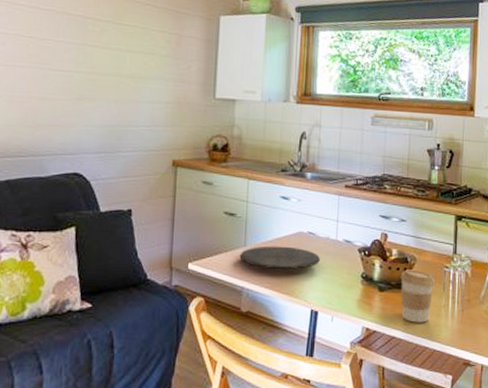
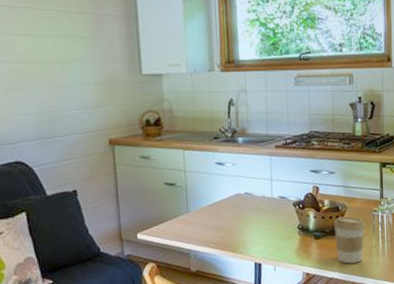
plate: present [239,246,321,270] -> none [184,208,260,231]

